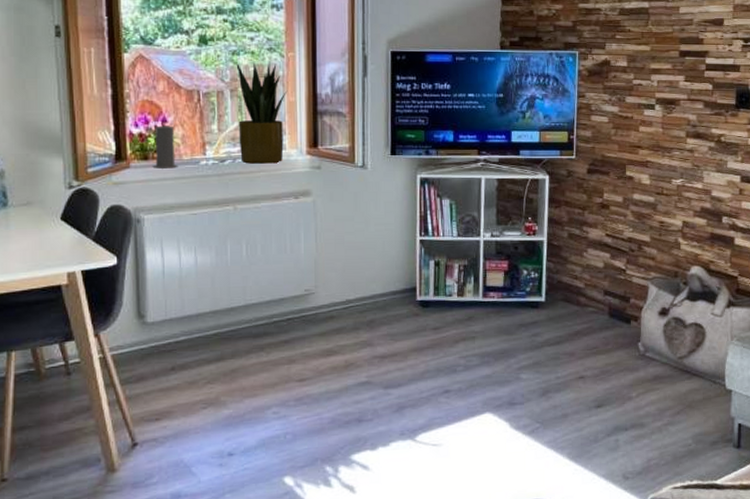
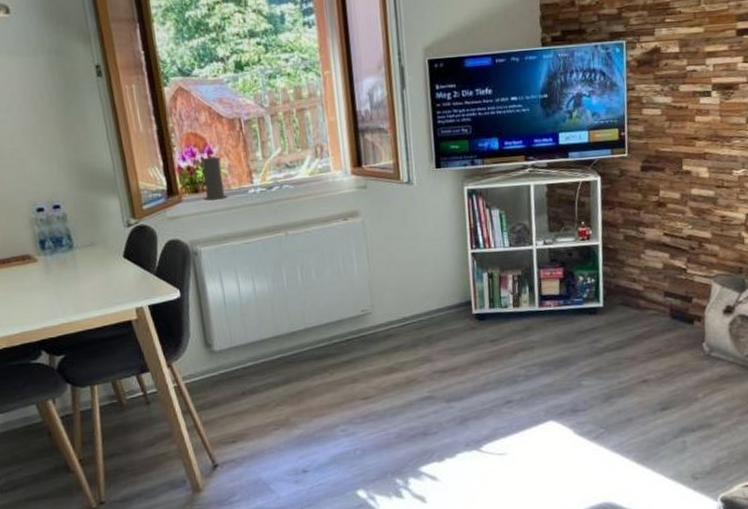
planter: present [236,61,288,164] -> none [274,82,329,189]

